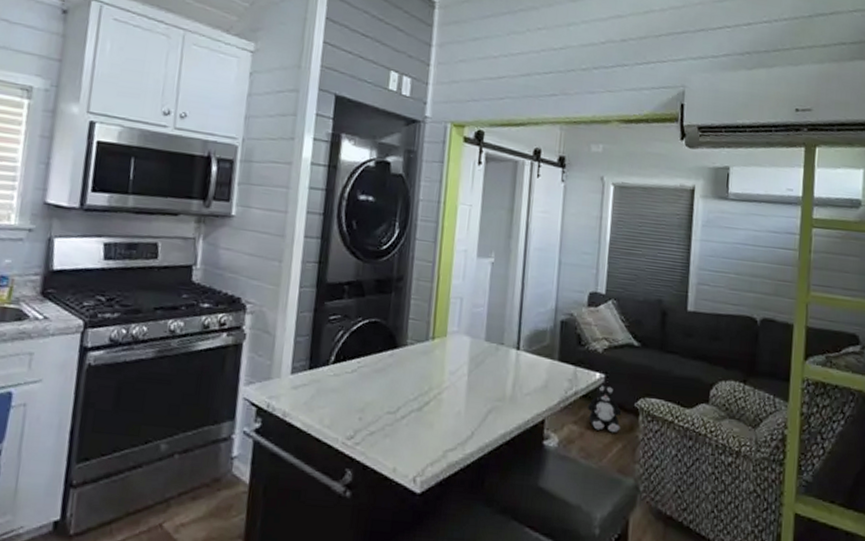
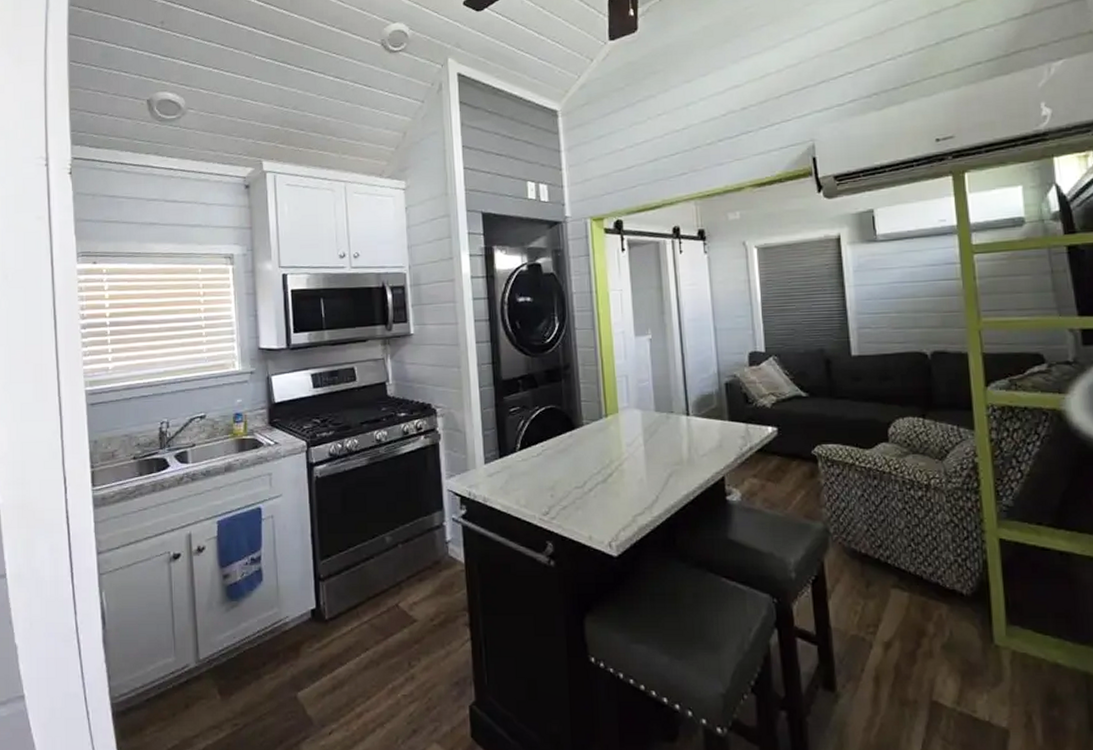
plush toy: present [587,385,622,433] -> none [764,437,801,482]

